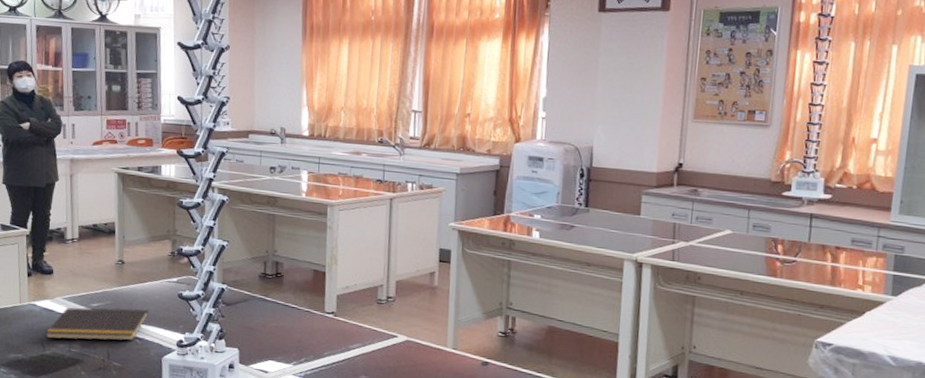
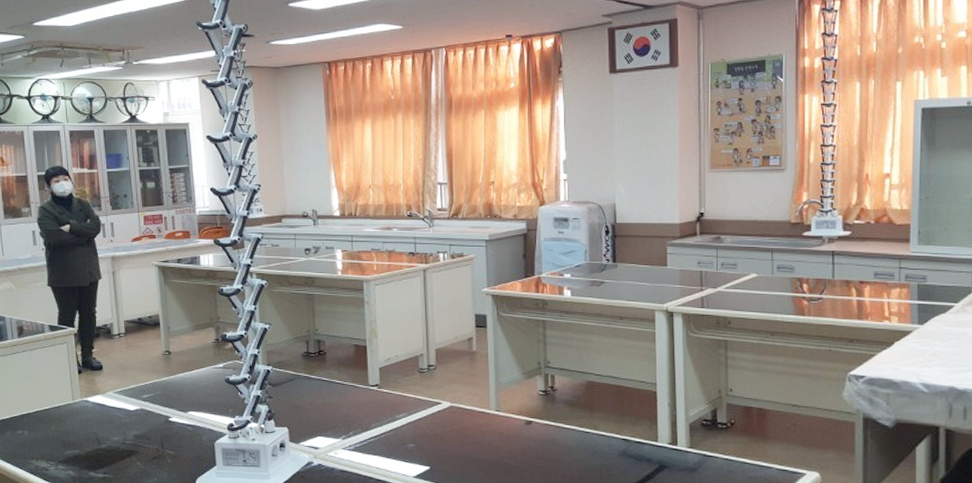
notepad: present [45,306,149,341] -> none [99,396,199,433]

